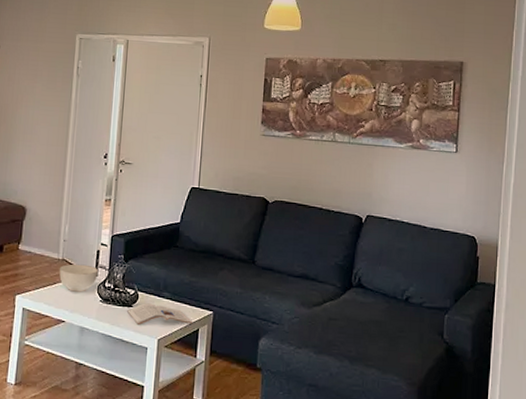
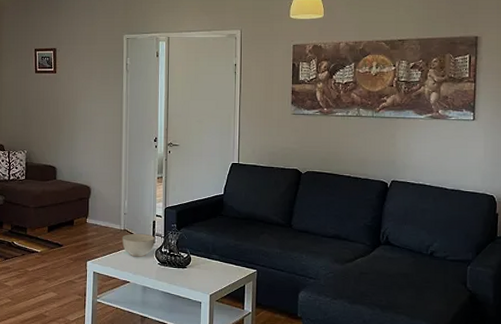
magazine: present [127,303,193,326] -> none [182,264,240,284]

